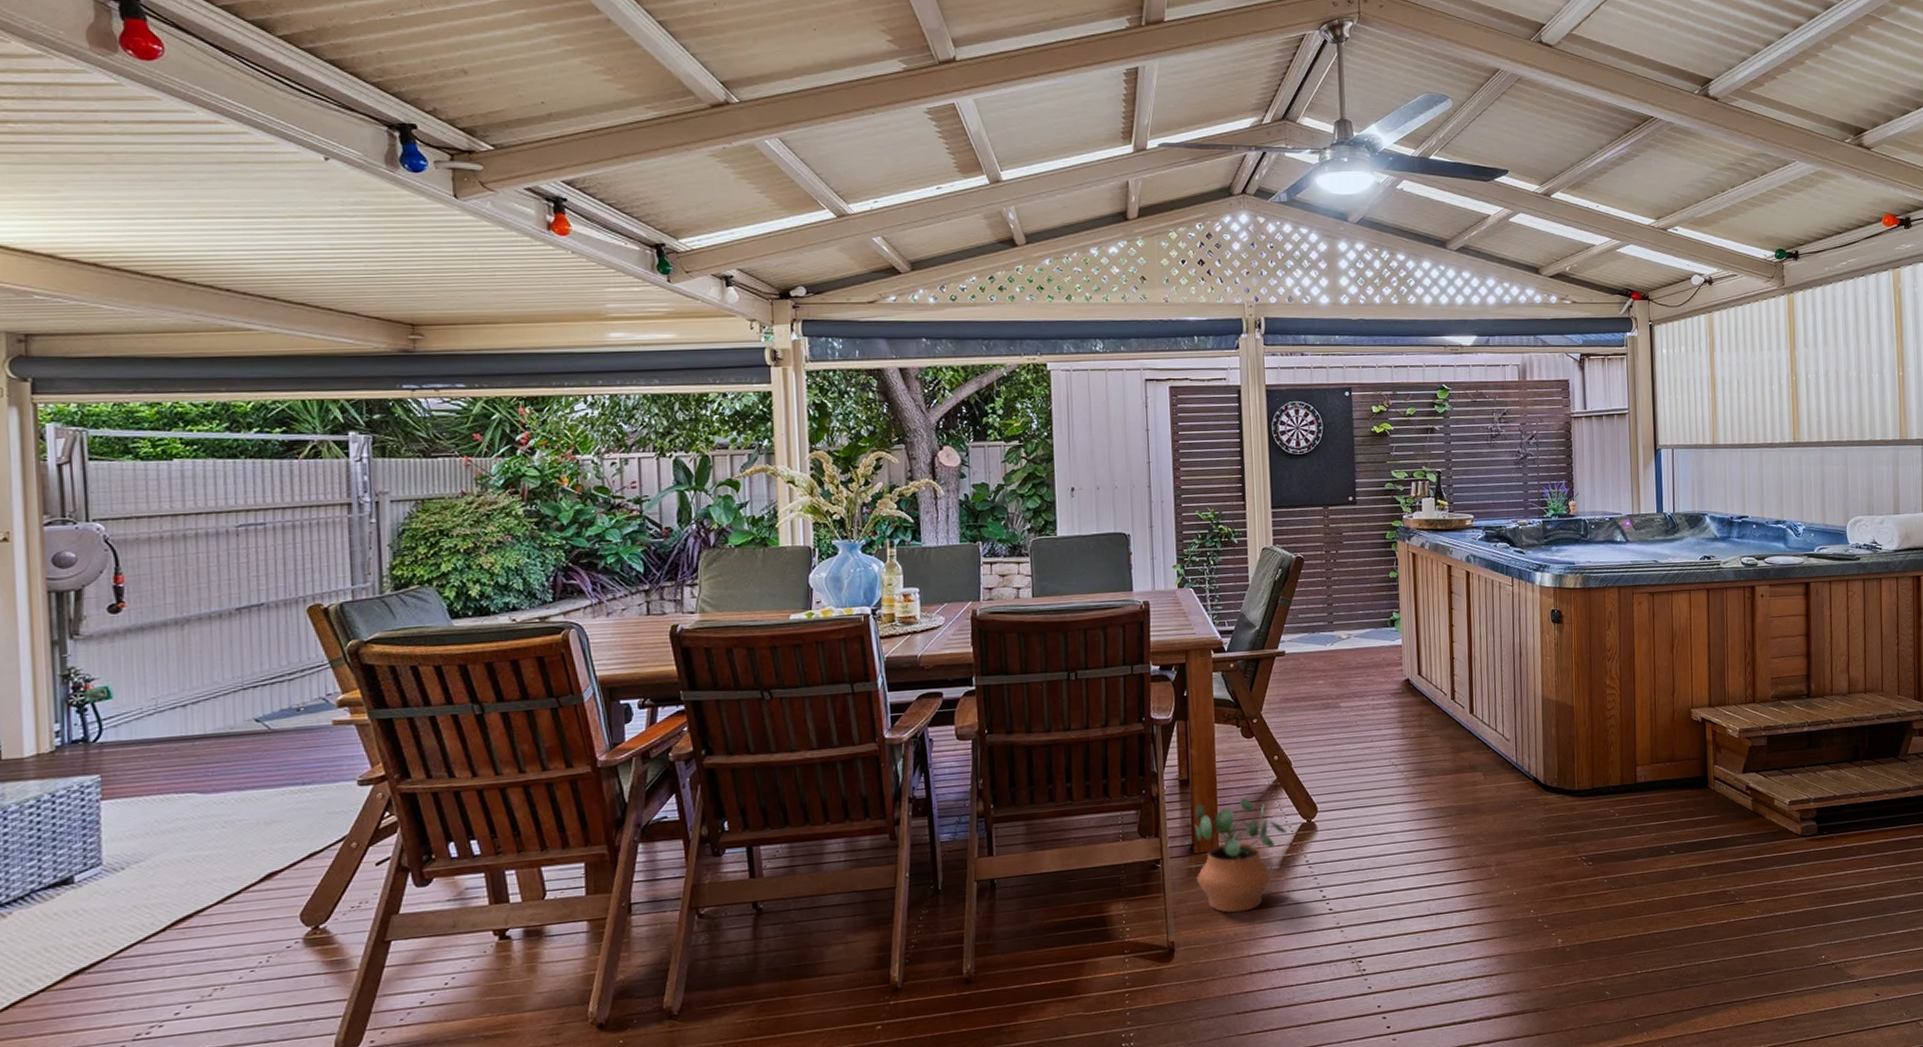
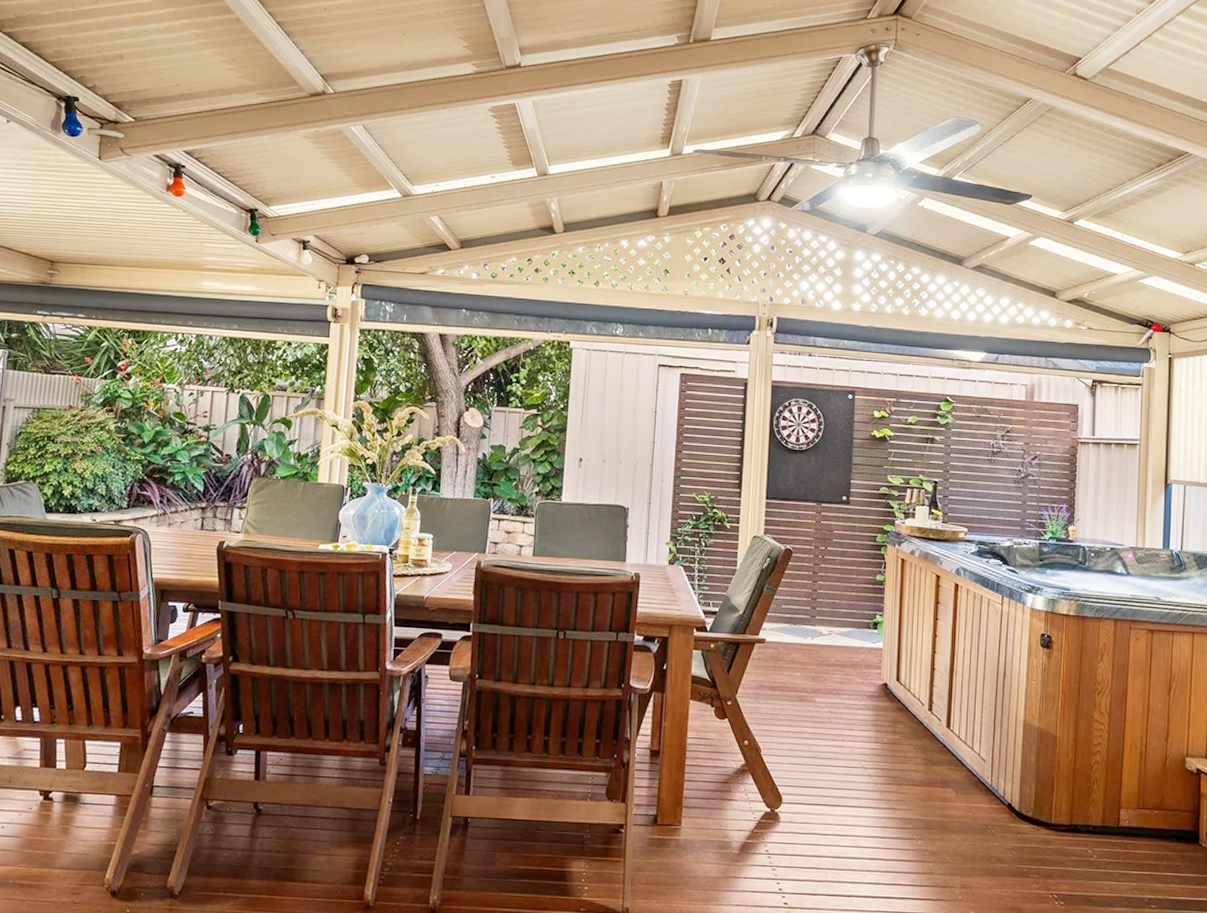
potted plant: present [1194,798,1287,913] -> none [657,776,749,891]

